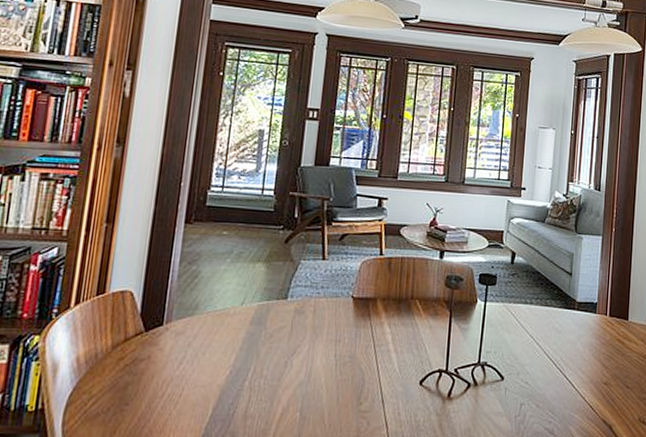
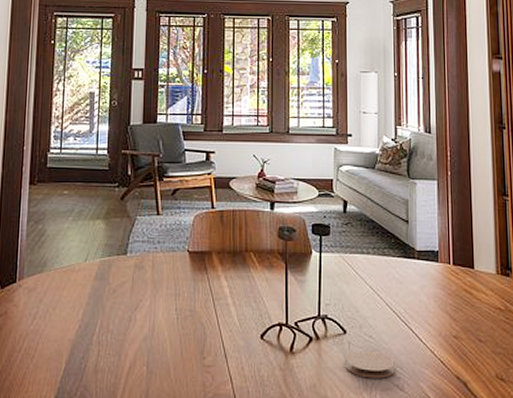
coaster: none [500,396,547,423] -> present [345,351,395,378]

